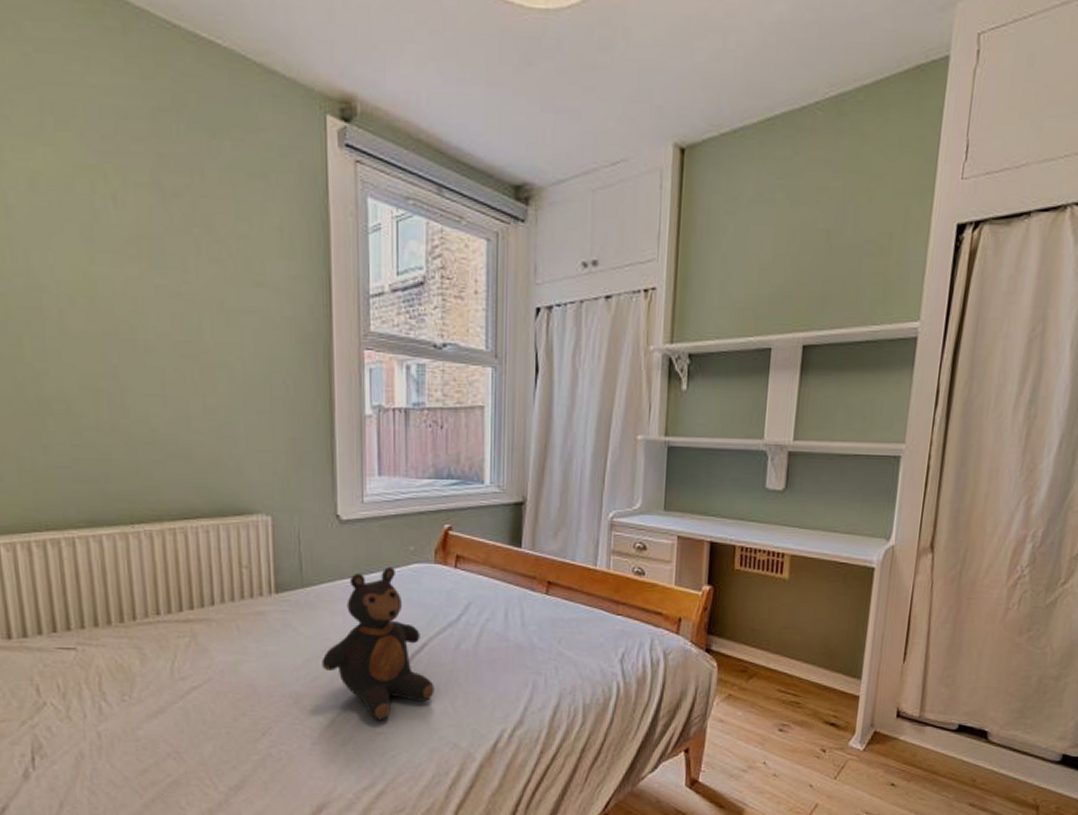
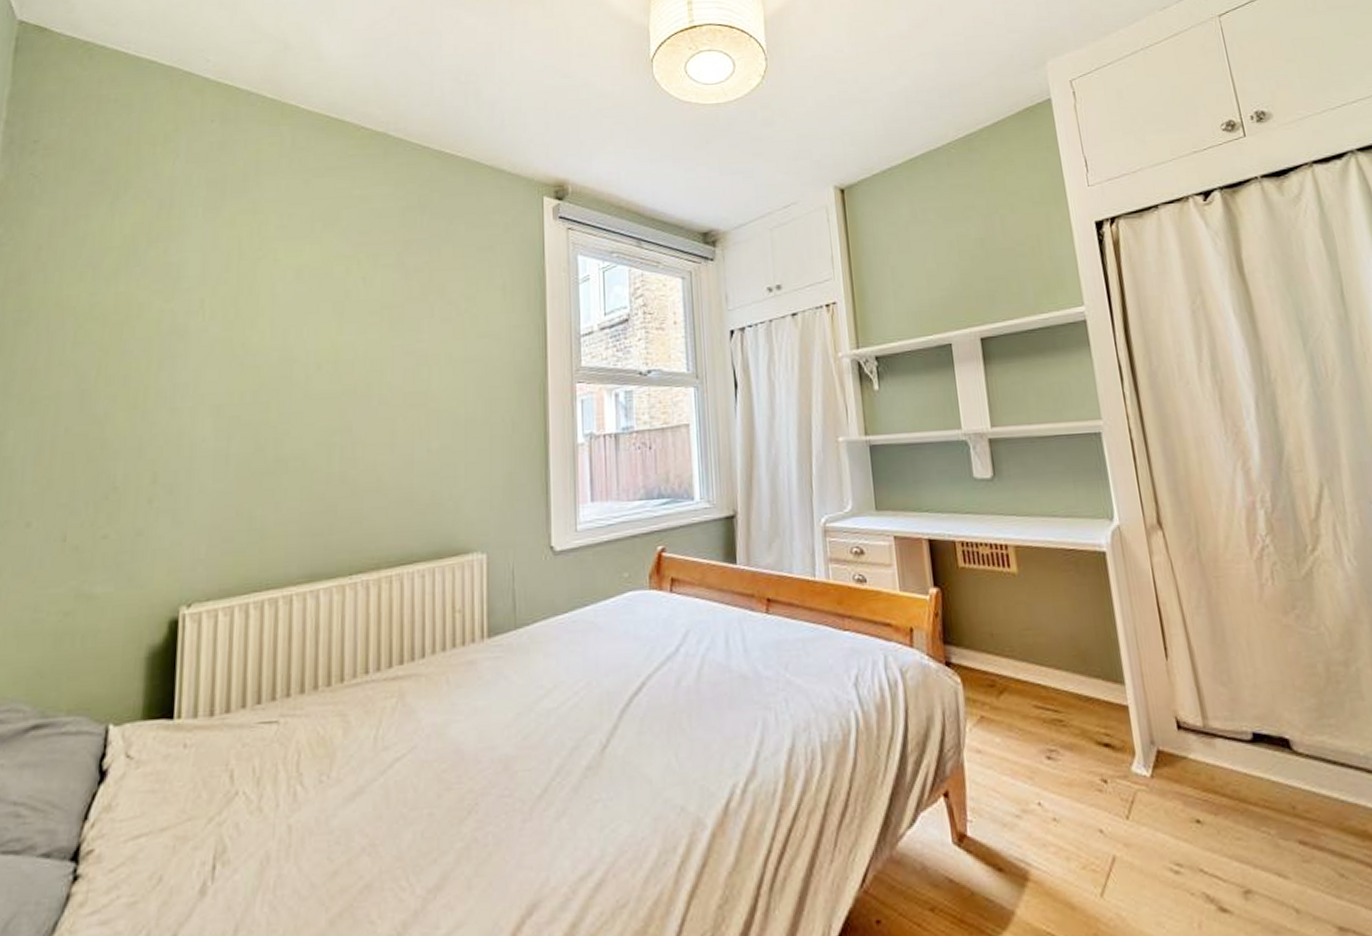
teddy bear: present [321,566,434,720] -> none [534,597,656,784]

